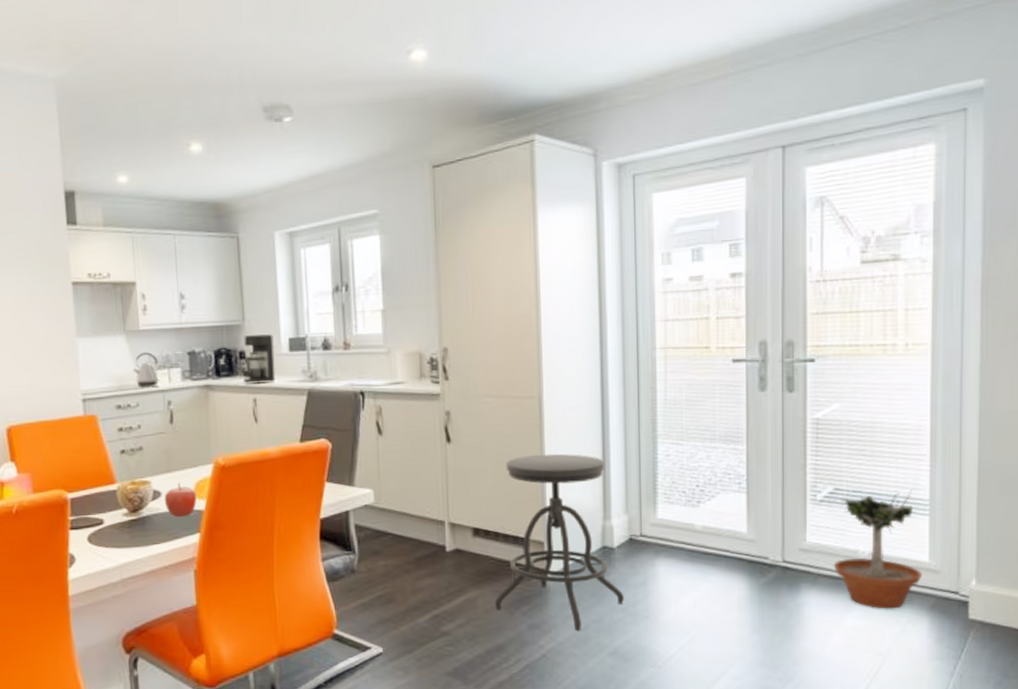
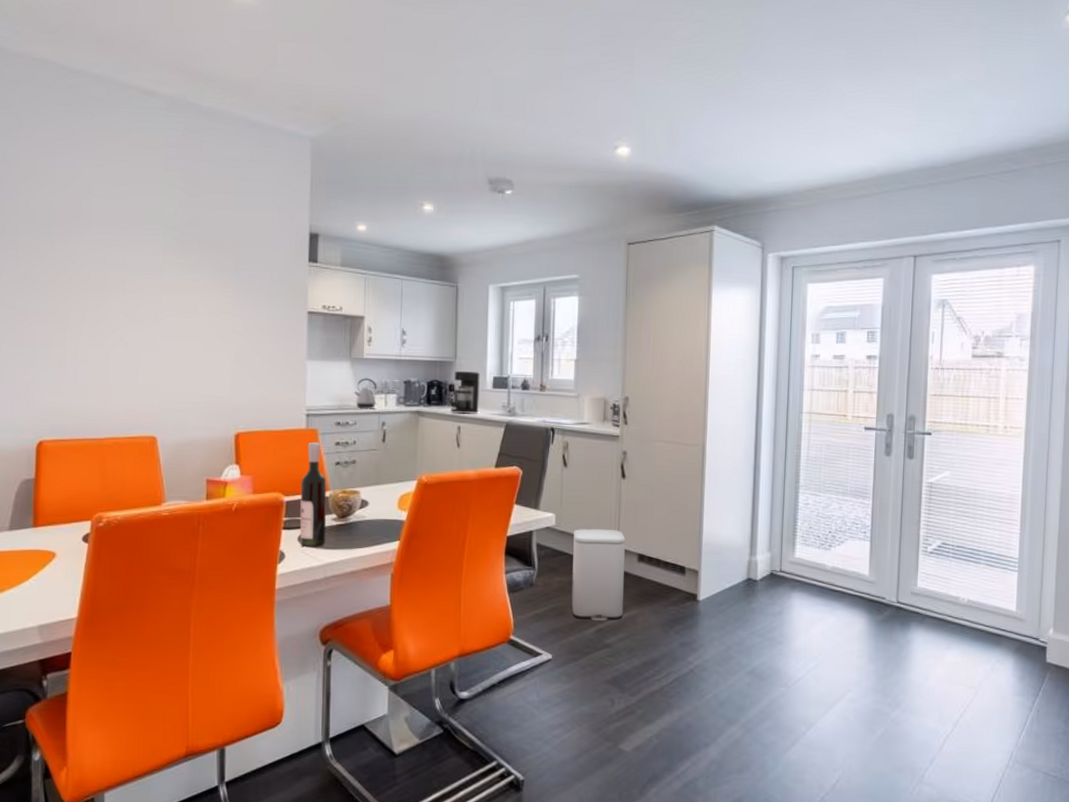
bottle: none [84,429,119,548] -> present [299,442,327,548]
fruit: present [164,483,196,518] -> none [370,495,399,526]
pedal bin: none [395,502,461,607] -> present [571,528,625,622]
stool: present [494,453,624,630] -> none [652,494,763,650]
potted tree: present [833,489,923,609] -> none [938,548,1011,649]

